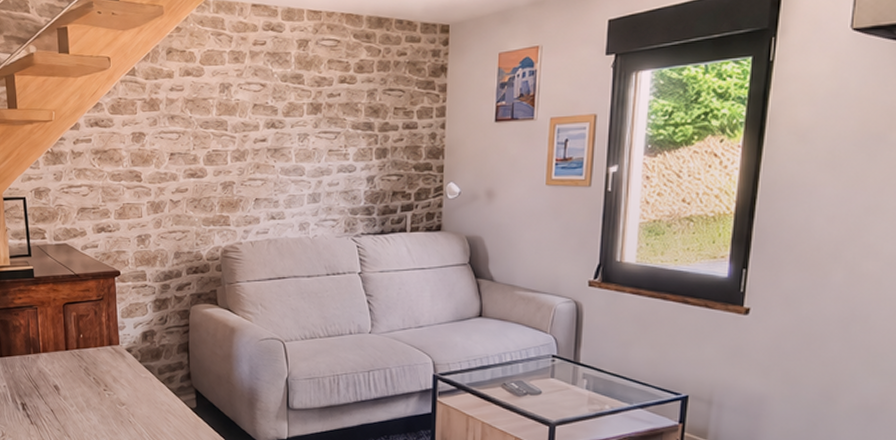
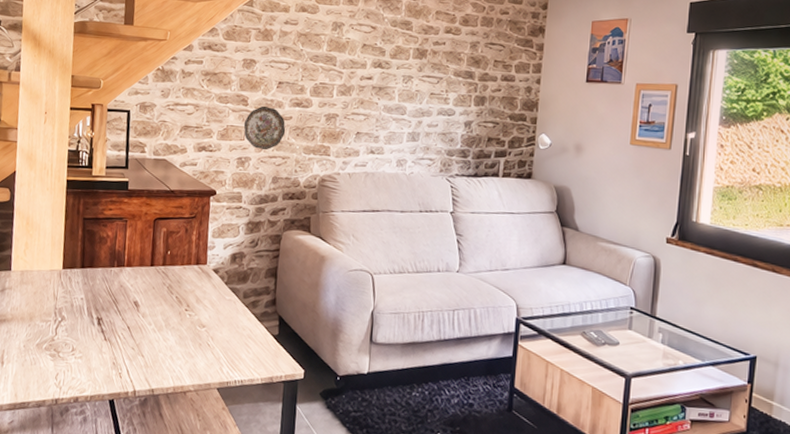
decorative plate: none [139,179,183,226] -> present [243,105,286,151]

